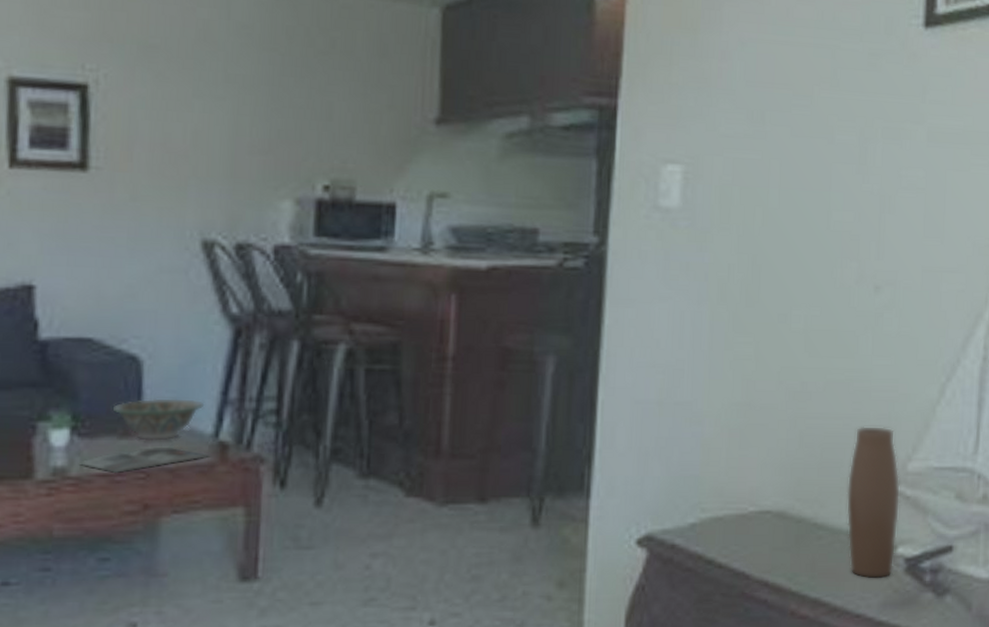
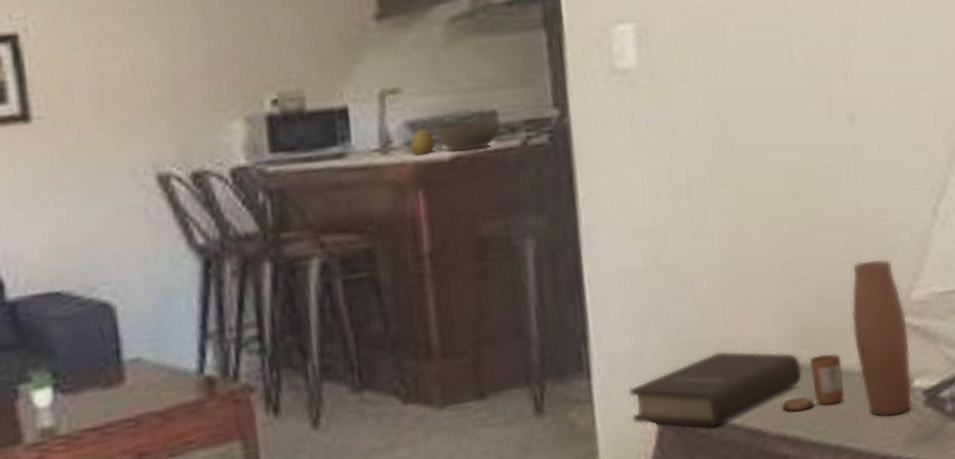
magazine: present [80,446,209,474] -> none [67,390,197,426]
decorative bowl: present [112,398,205,441] -> none [91,337,185,387]
fruit: none [450,229,474,261] -> present [410,122,435,156]
bowl: none [474,232,540,264] -> present [433,117,501,152]
book: none [623,491,793,564] -> present [630,350,803,429]
candle: none [768,509,832,560] -> present [782,354,845,412]

